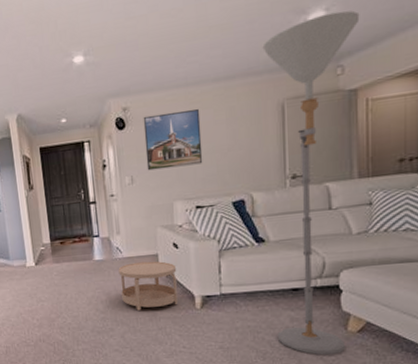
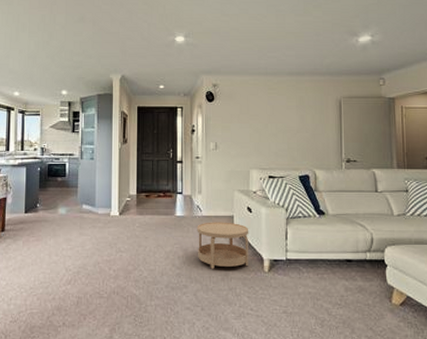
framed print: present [143,108,203,171] -> none [229,93,277,140]
floor lamp: present [262,10,360,355] -> none [325,39,395,325]

